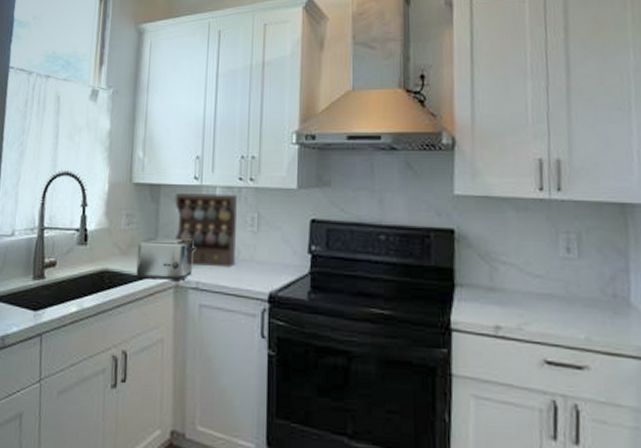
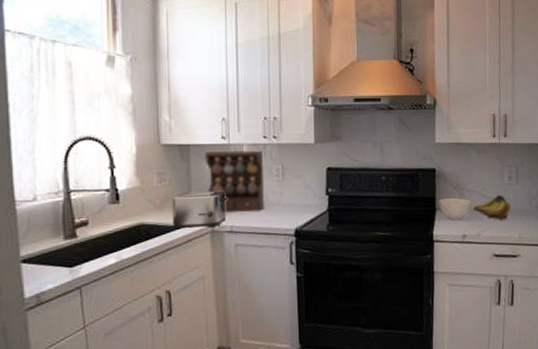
bowl: none [458,270,509,304] -> present [438,197,472,220]
fruit: none [509,273,571,311] -> present [472,195,511,220]

